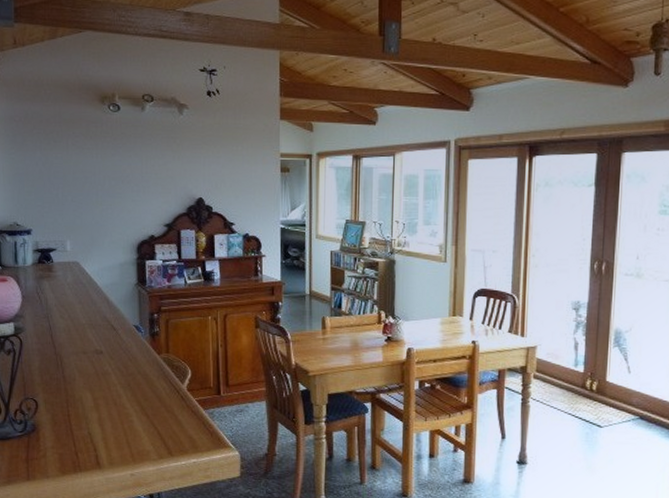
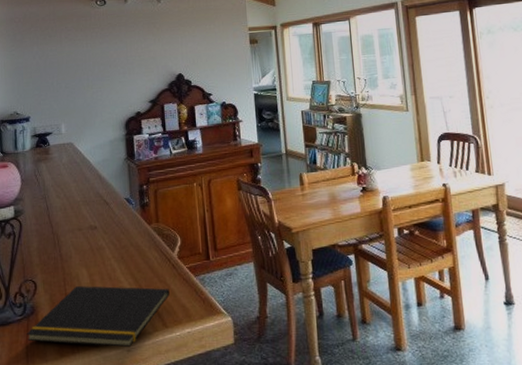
notepad: none [27,409,177,471] -> present [26,286,170,347]

